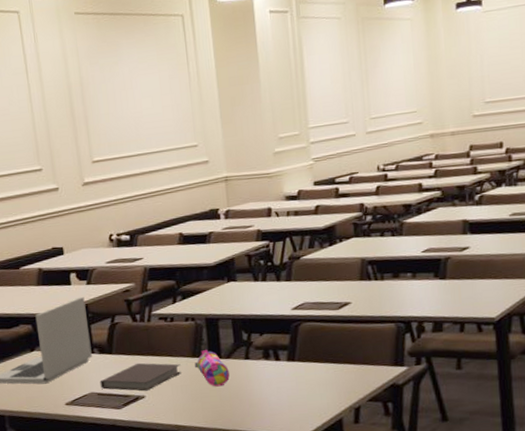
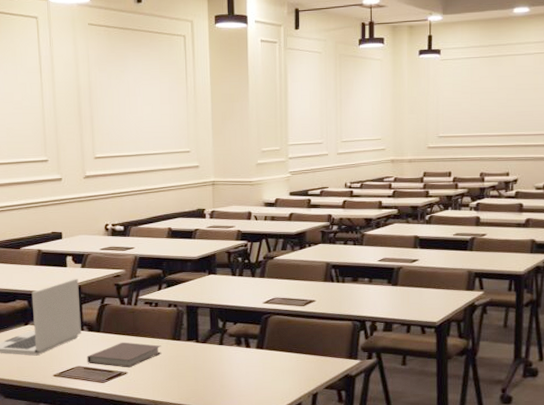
pencil case: present [195,350,230,387] -> none [174,334,204,368]

